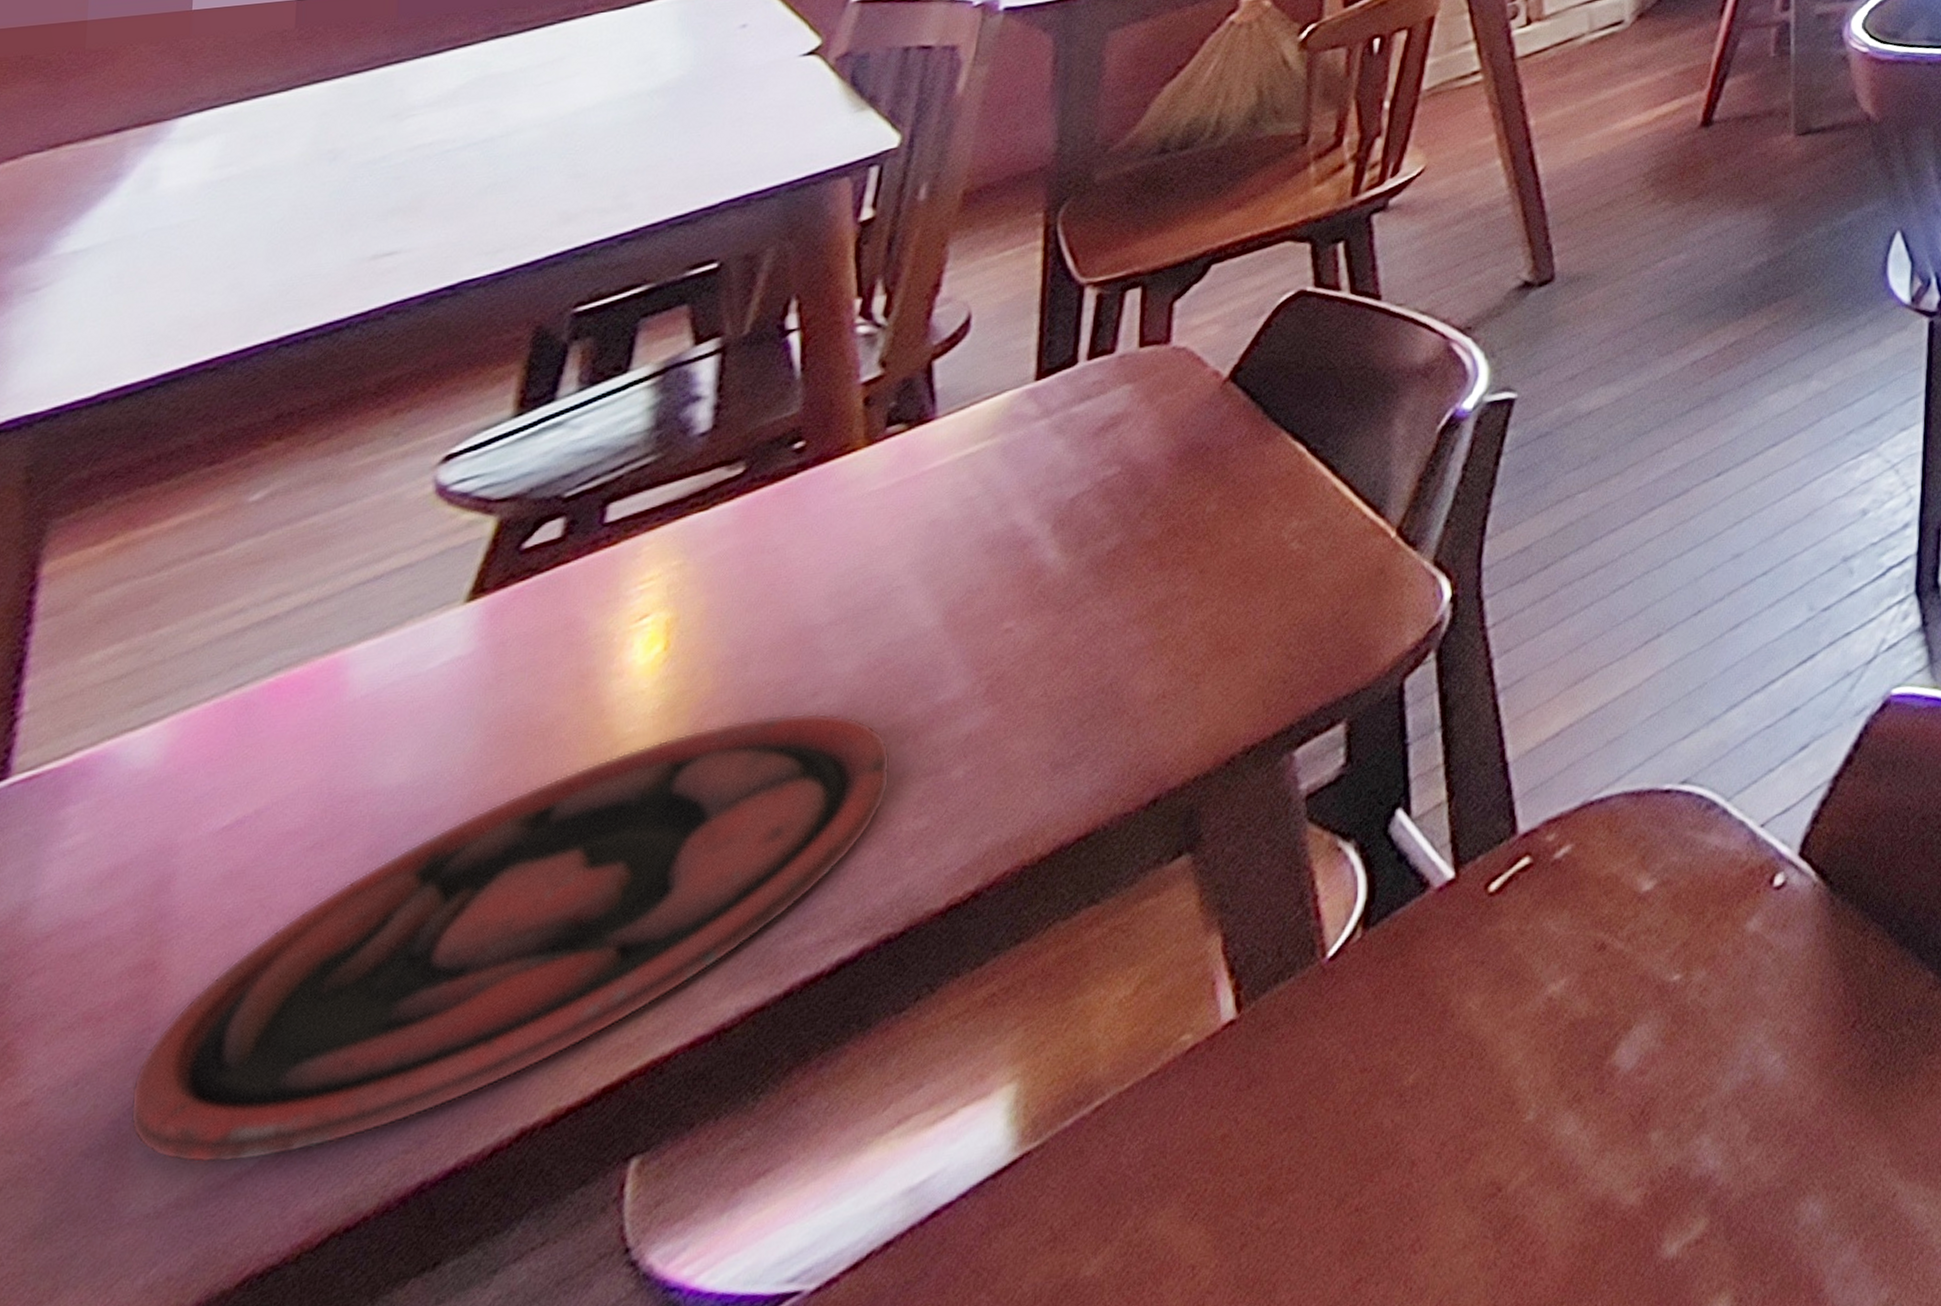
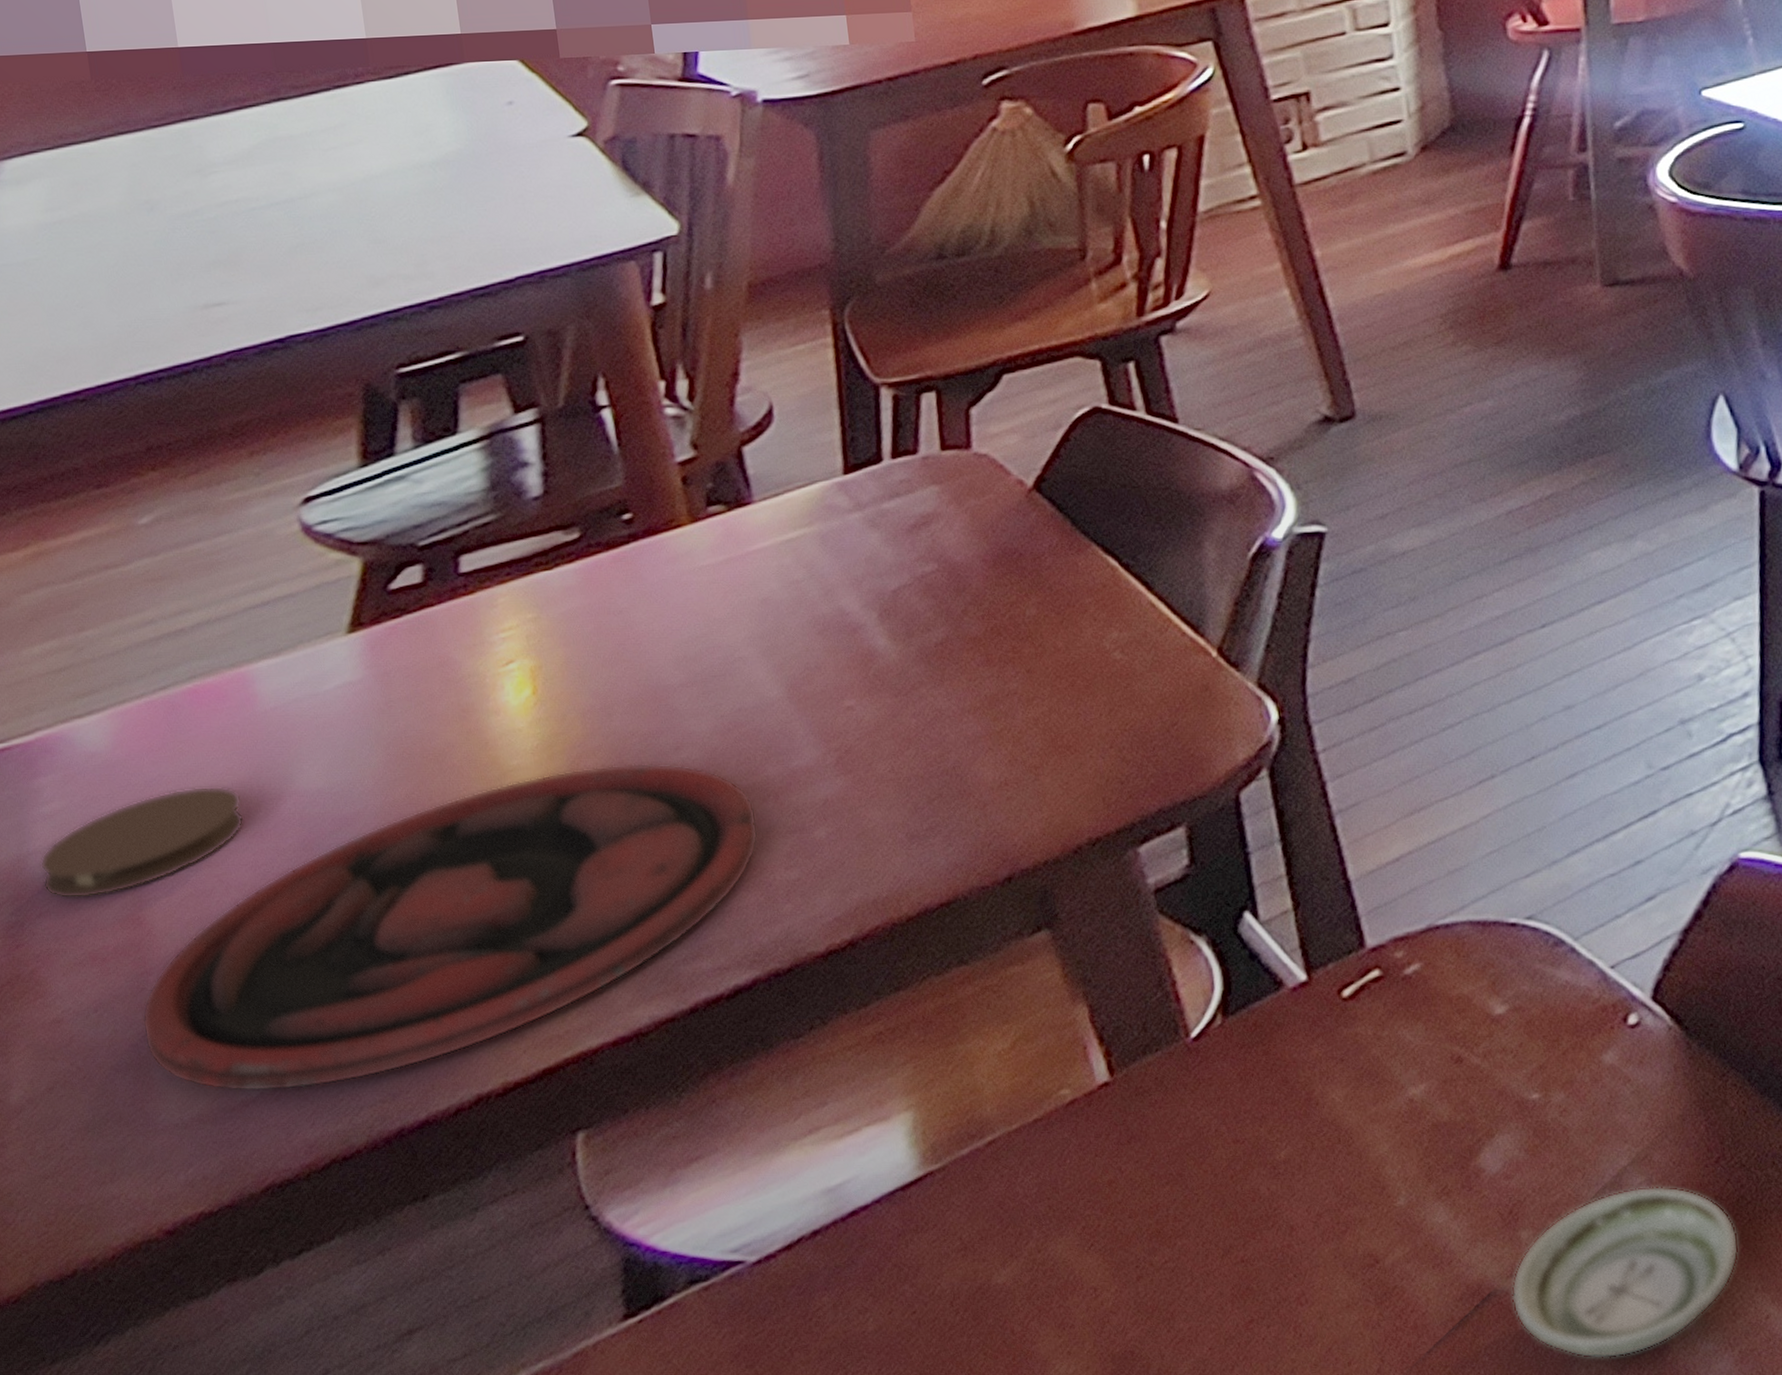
coaster: none [43,793,306,951] -> present [39,786,244,899]
saucer: none [1635,1060,1870,1271] -> present [1511,1186,1739,1358]

